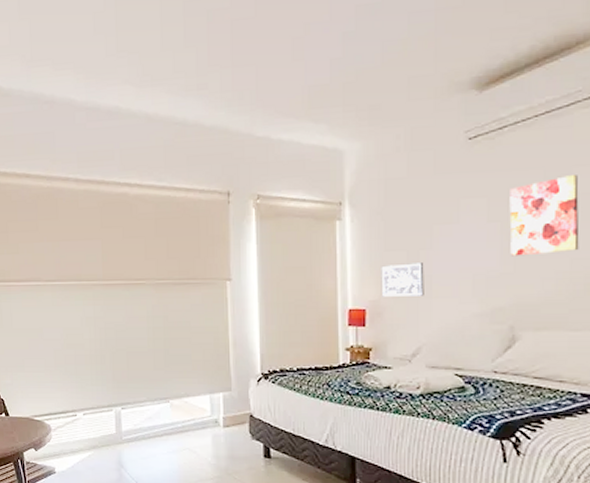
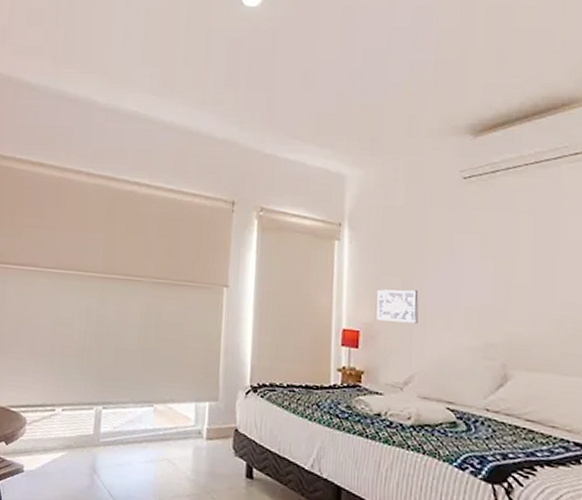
wall art: present [509,173,580,257] -> none [501,221,569,296]

